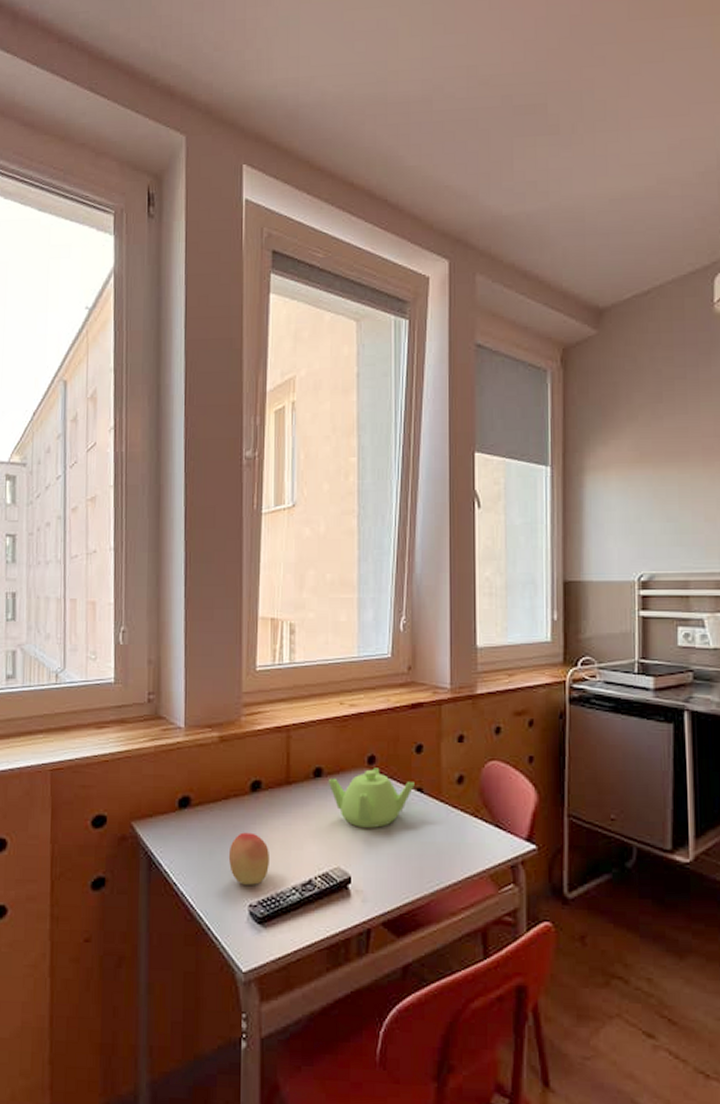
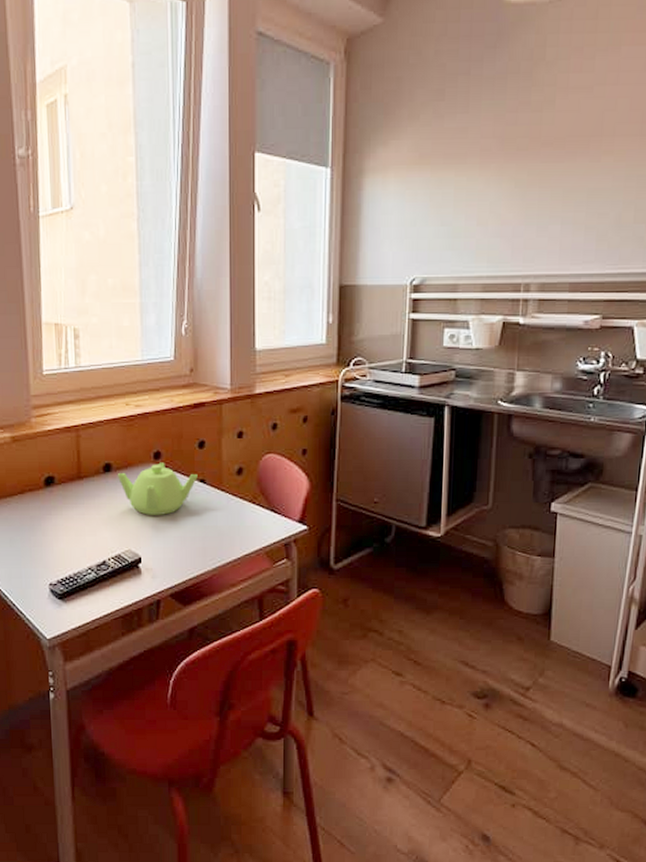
fruit: present [228,832,269,885] -> none [27,522,66,567]

